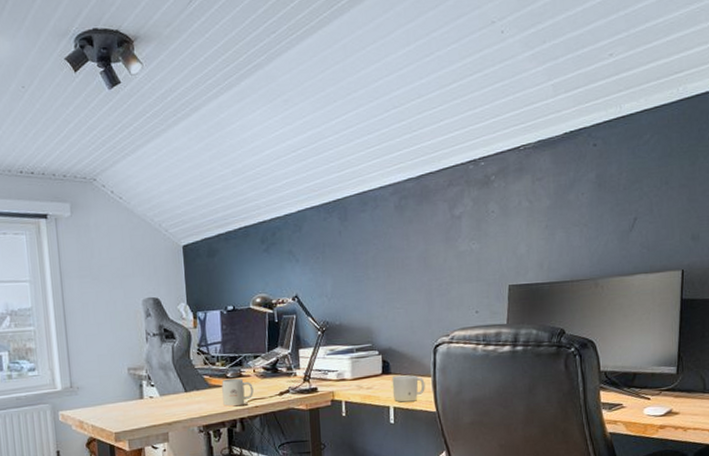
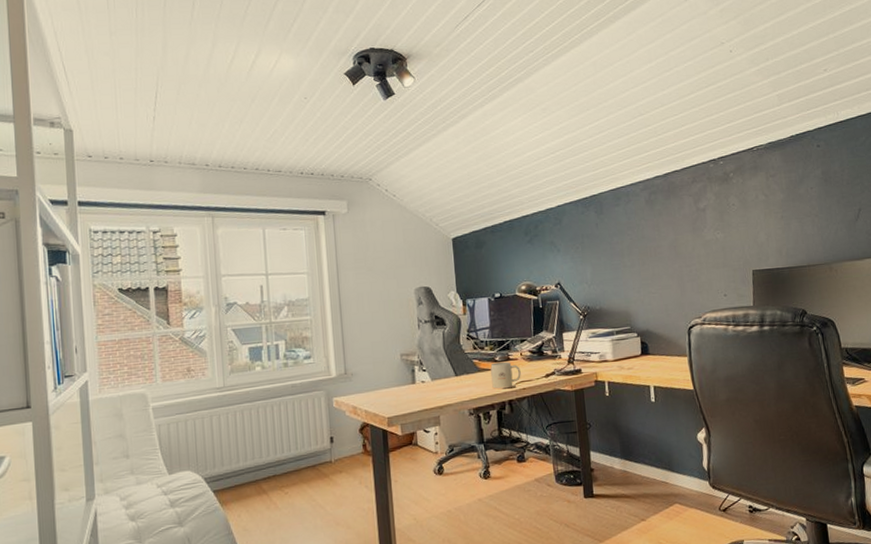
mug: present [392,375,425,403] -> none [650,355,682,382]

